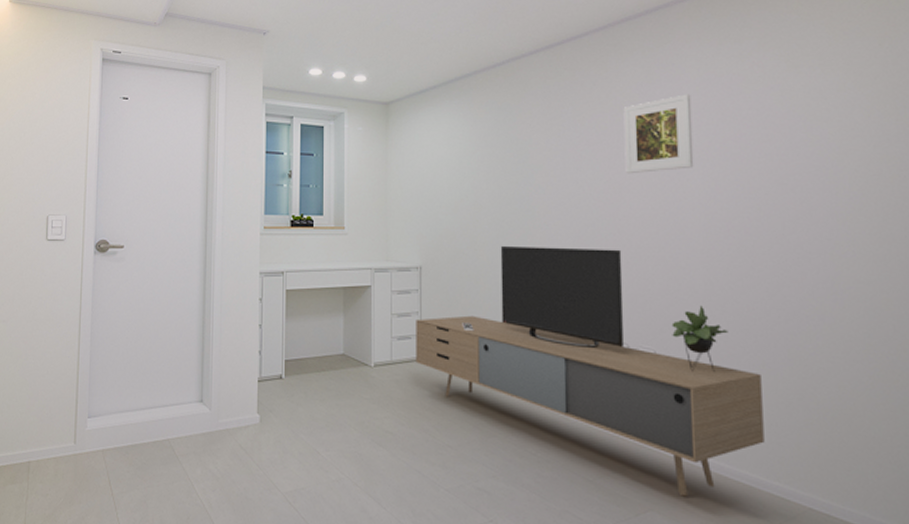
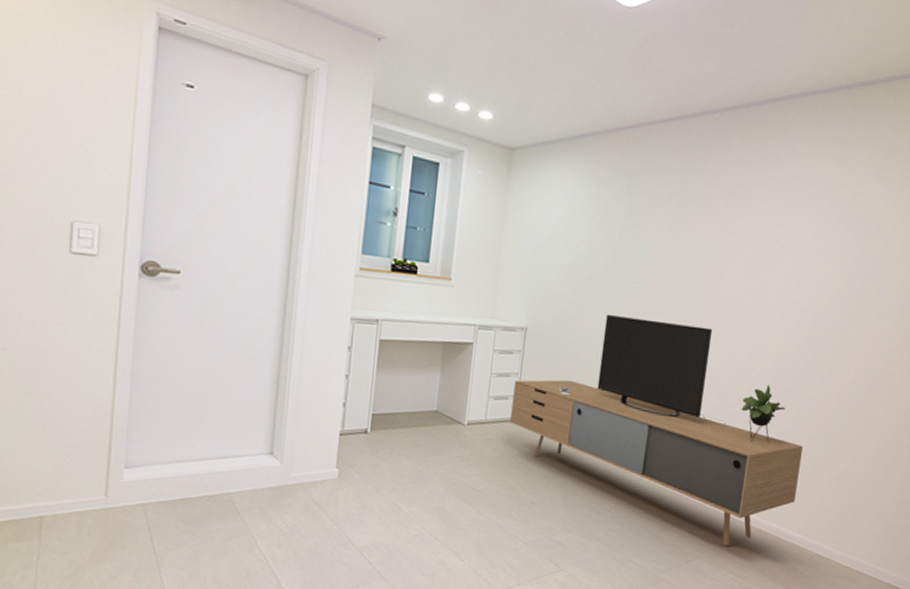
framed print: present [623,94,694,174] -> none [728,188,795,260]

